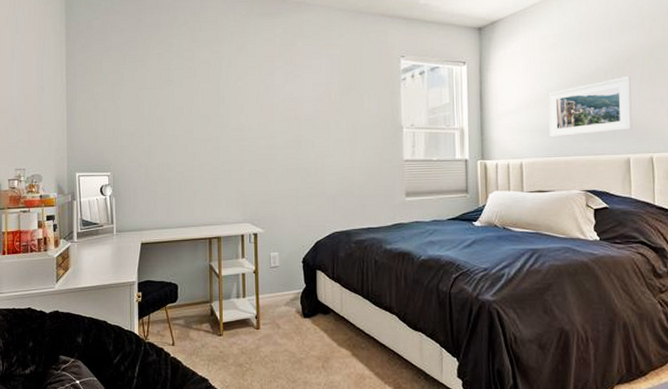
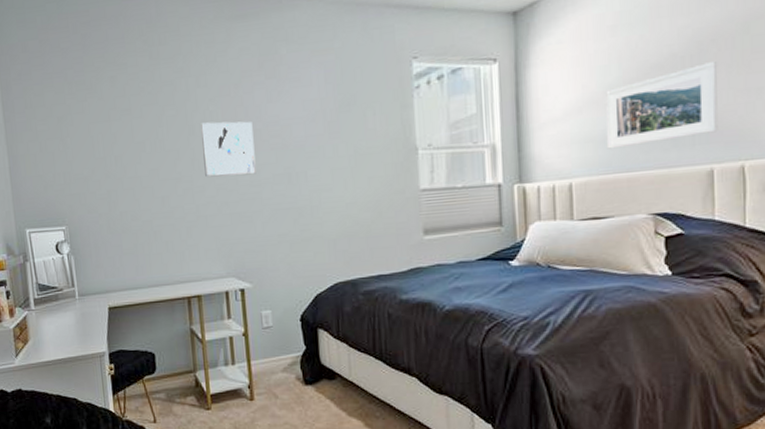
wall art: none [230,95,273,140] -> present [201,121,256,178]

